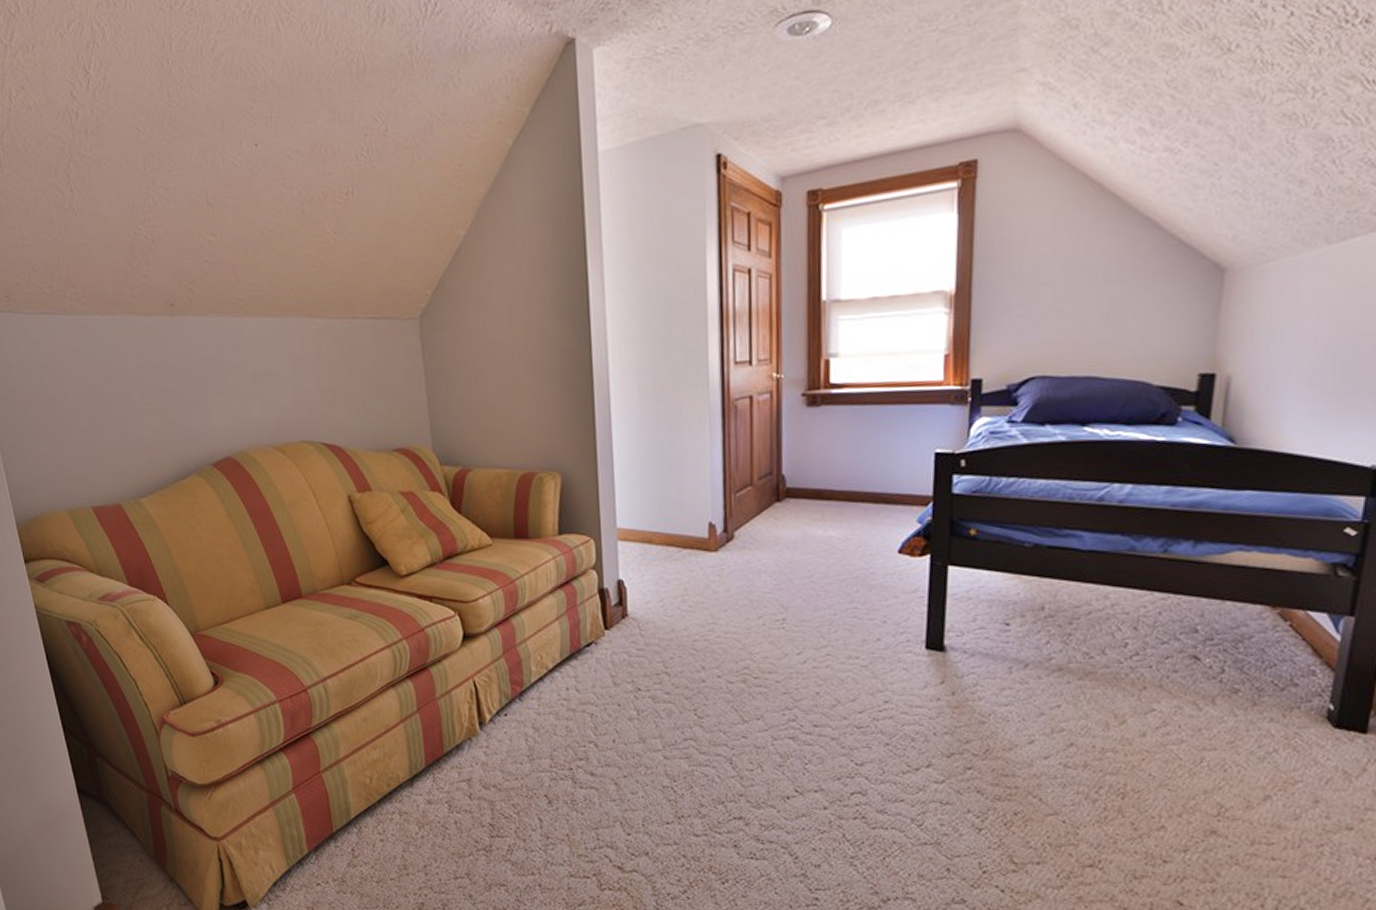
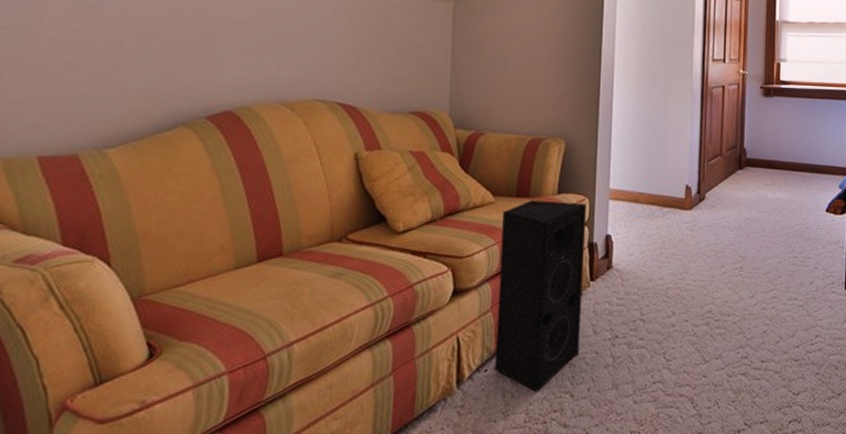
speaker: none [501,541,600,739] -> present [494,200,587,392]

